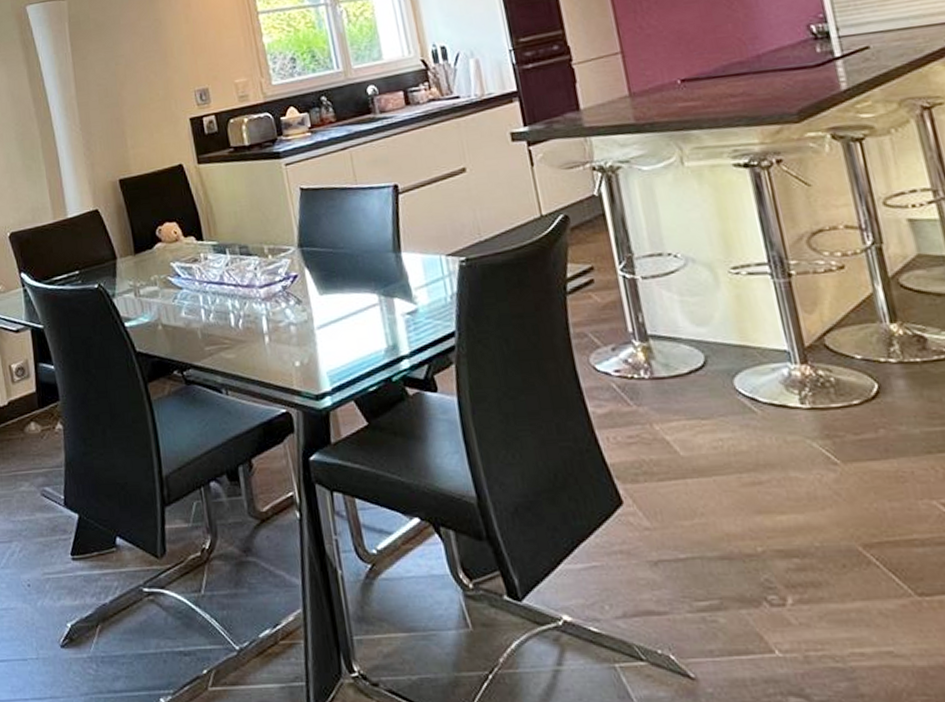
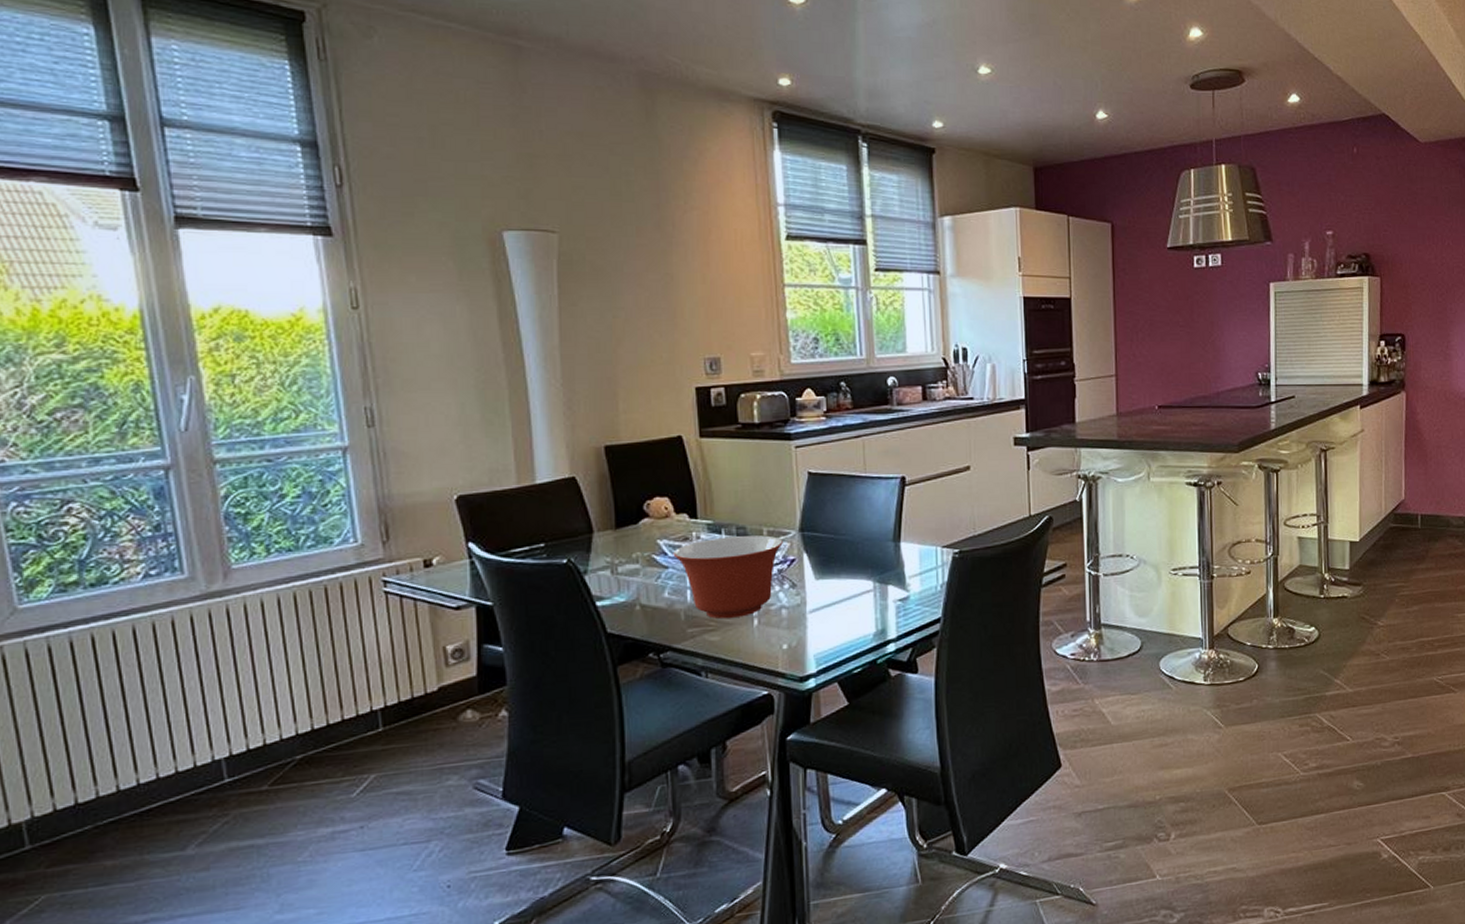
mixing bowl: none [185,253,284,337] -> present [673,535,783,619]

